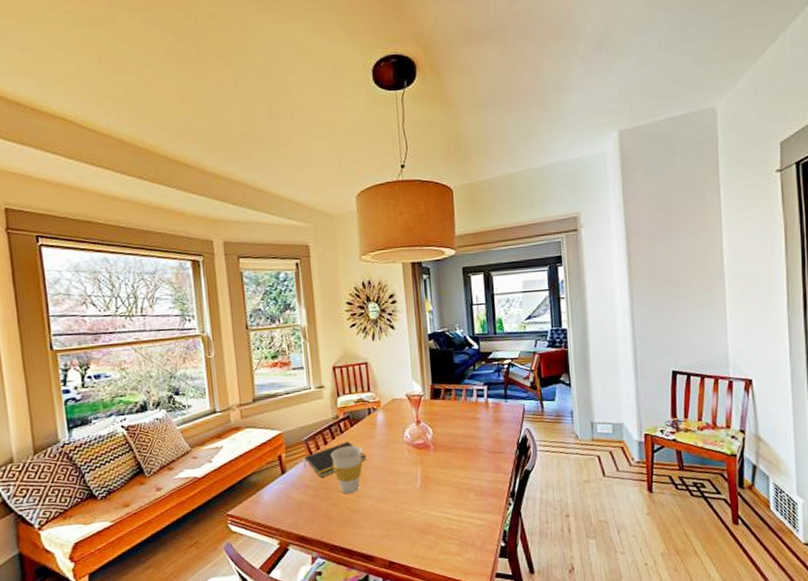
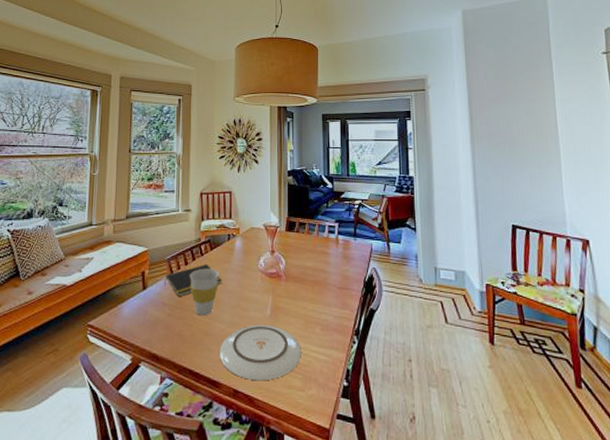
plate: none [370,496,456,551] -> present [219,324,301,381]

